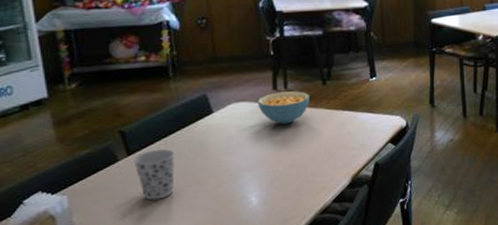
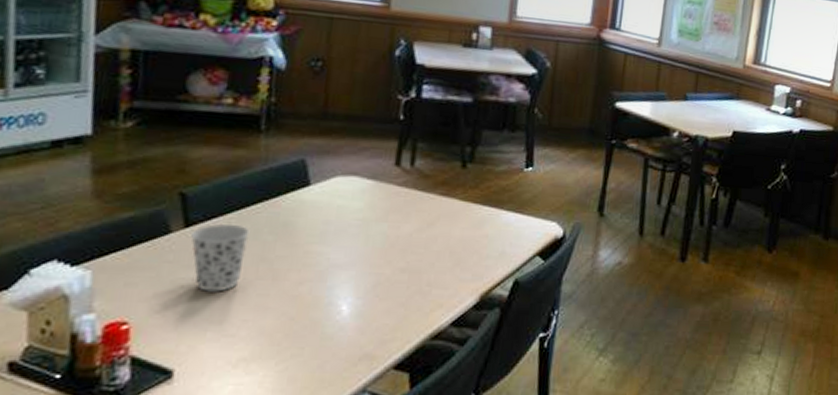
cereal bowl: present [257,91,309,124] -> none [371,169,442,213]

